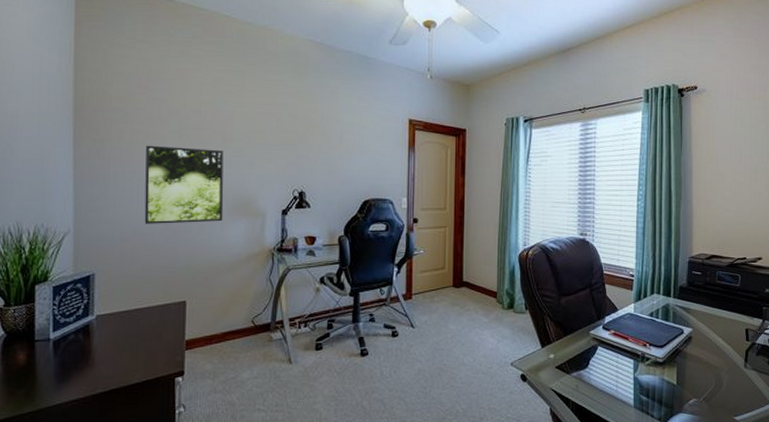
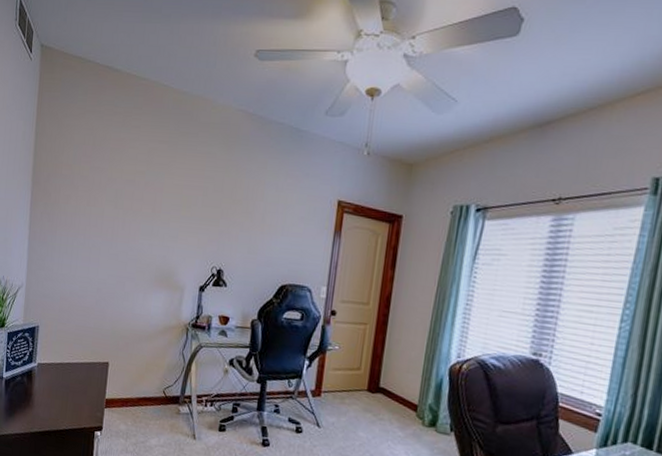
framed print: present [144,145,224,224] -> none [80,211,152,292]

